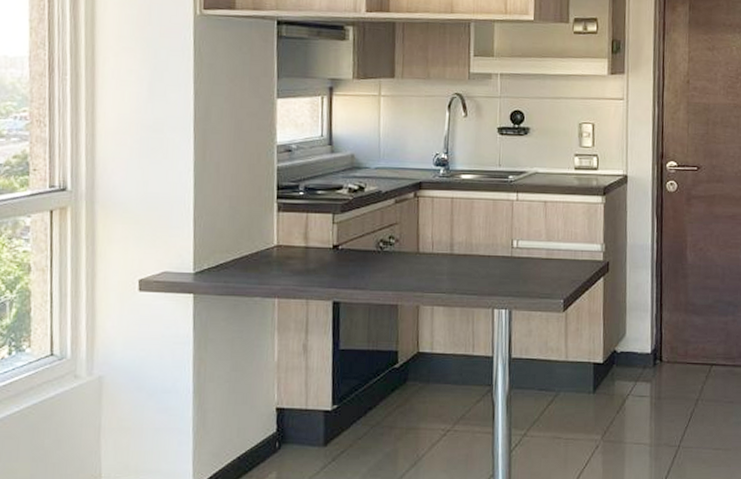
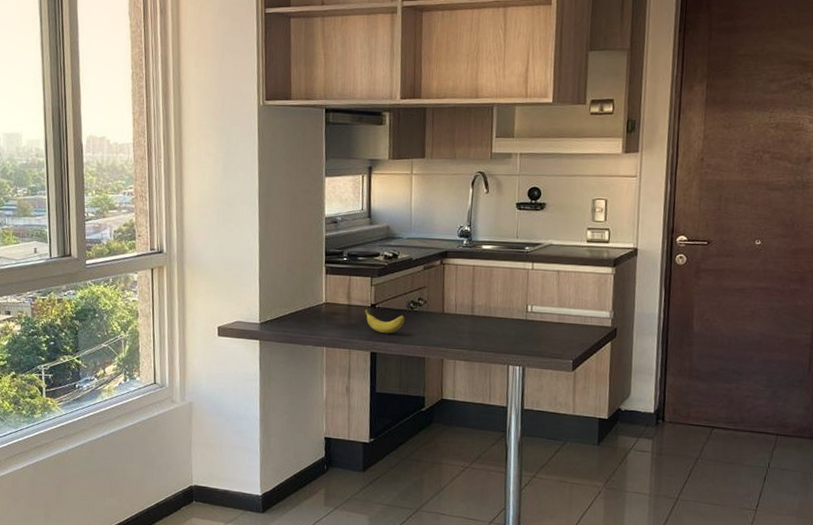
banana: none [325,252,374,279] -> present [364,310,406,334]

